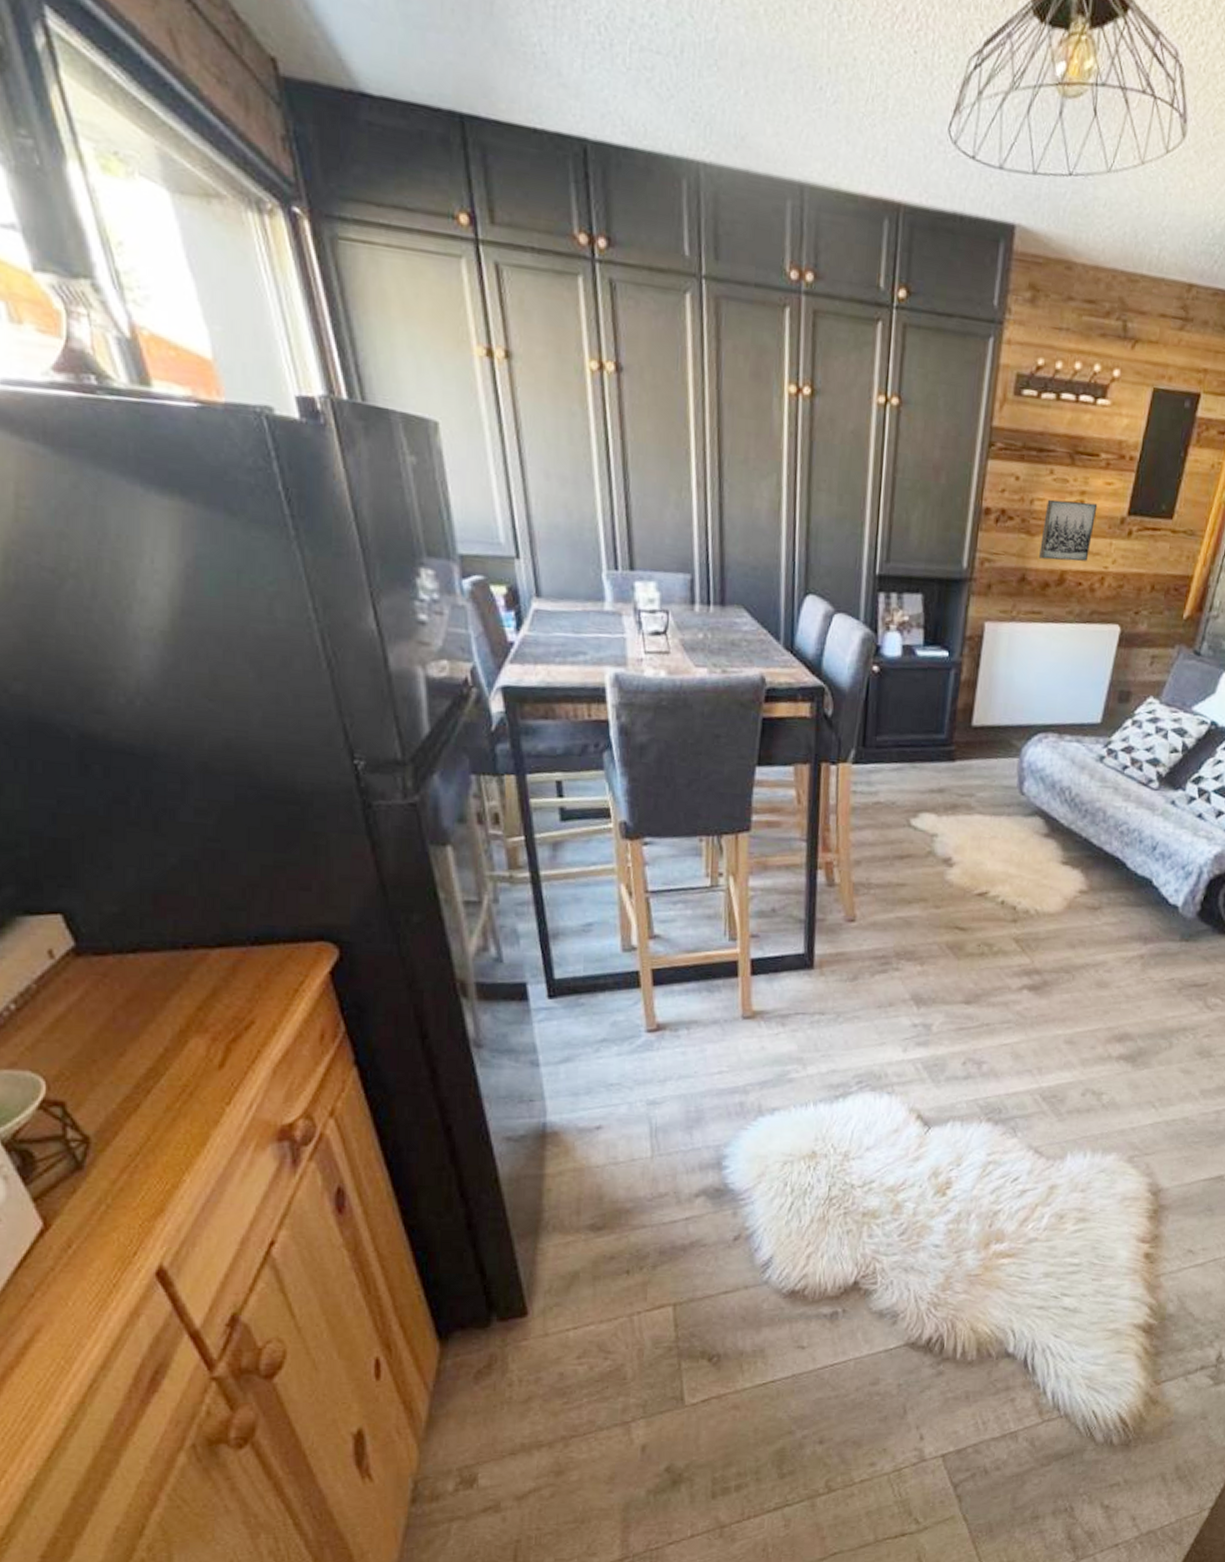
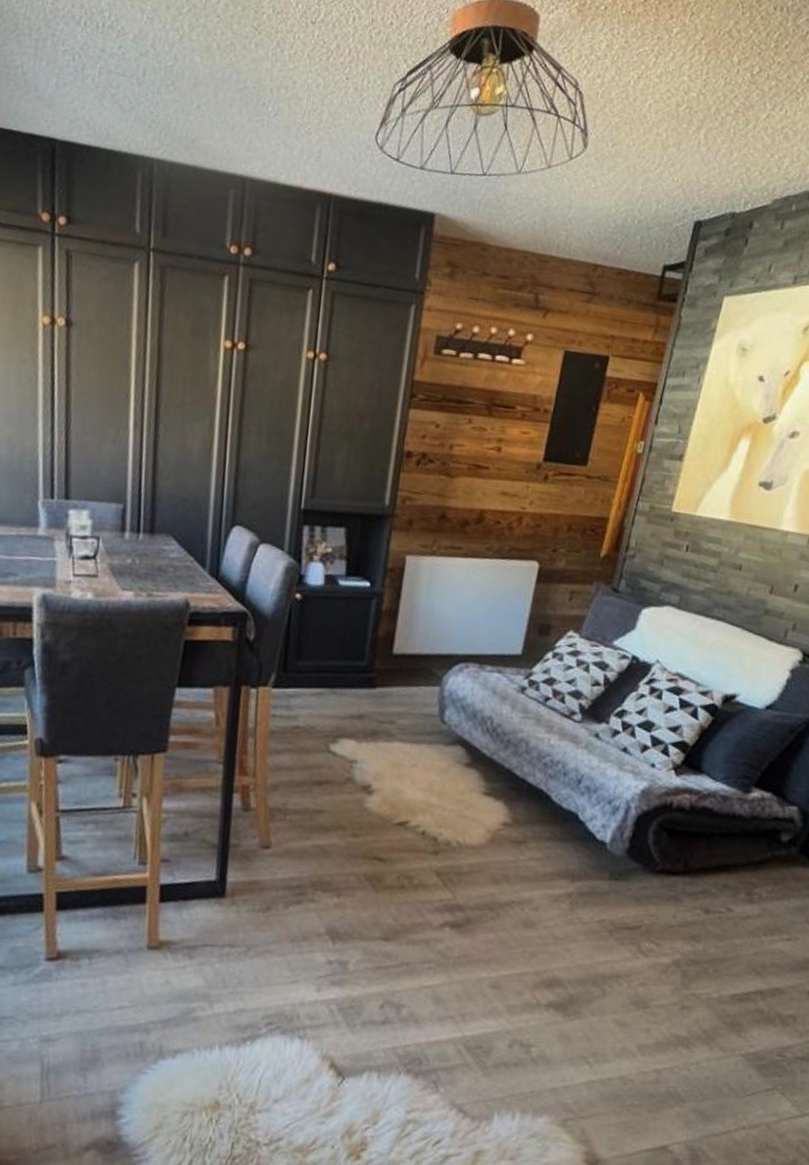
wall art: present [1039,499,1098,562] -> none [459,445,515,502]

